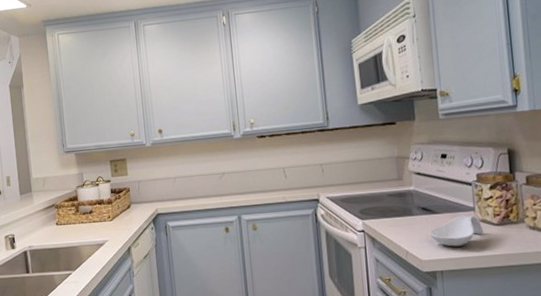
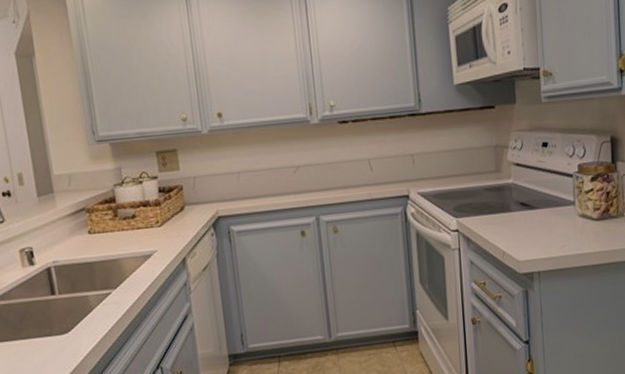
spoon rest: present [429,215,484,247] -> none [527,209,583,245]

